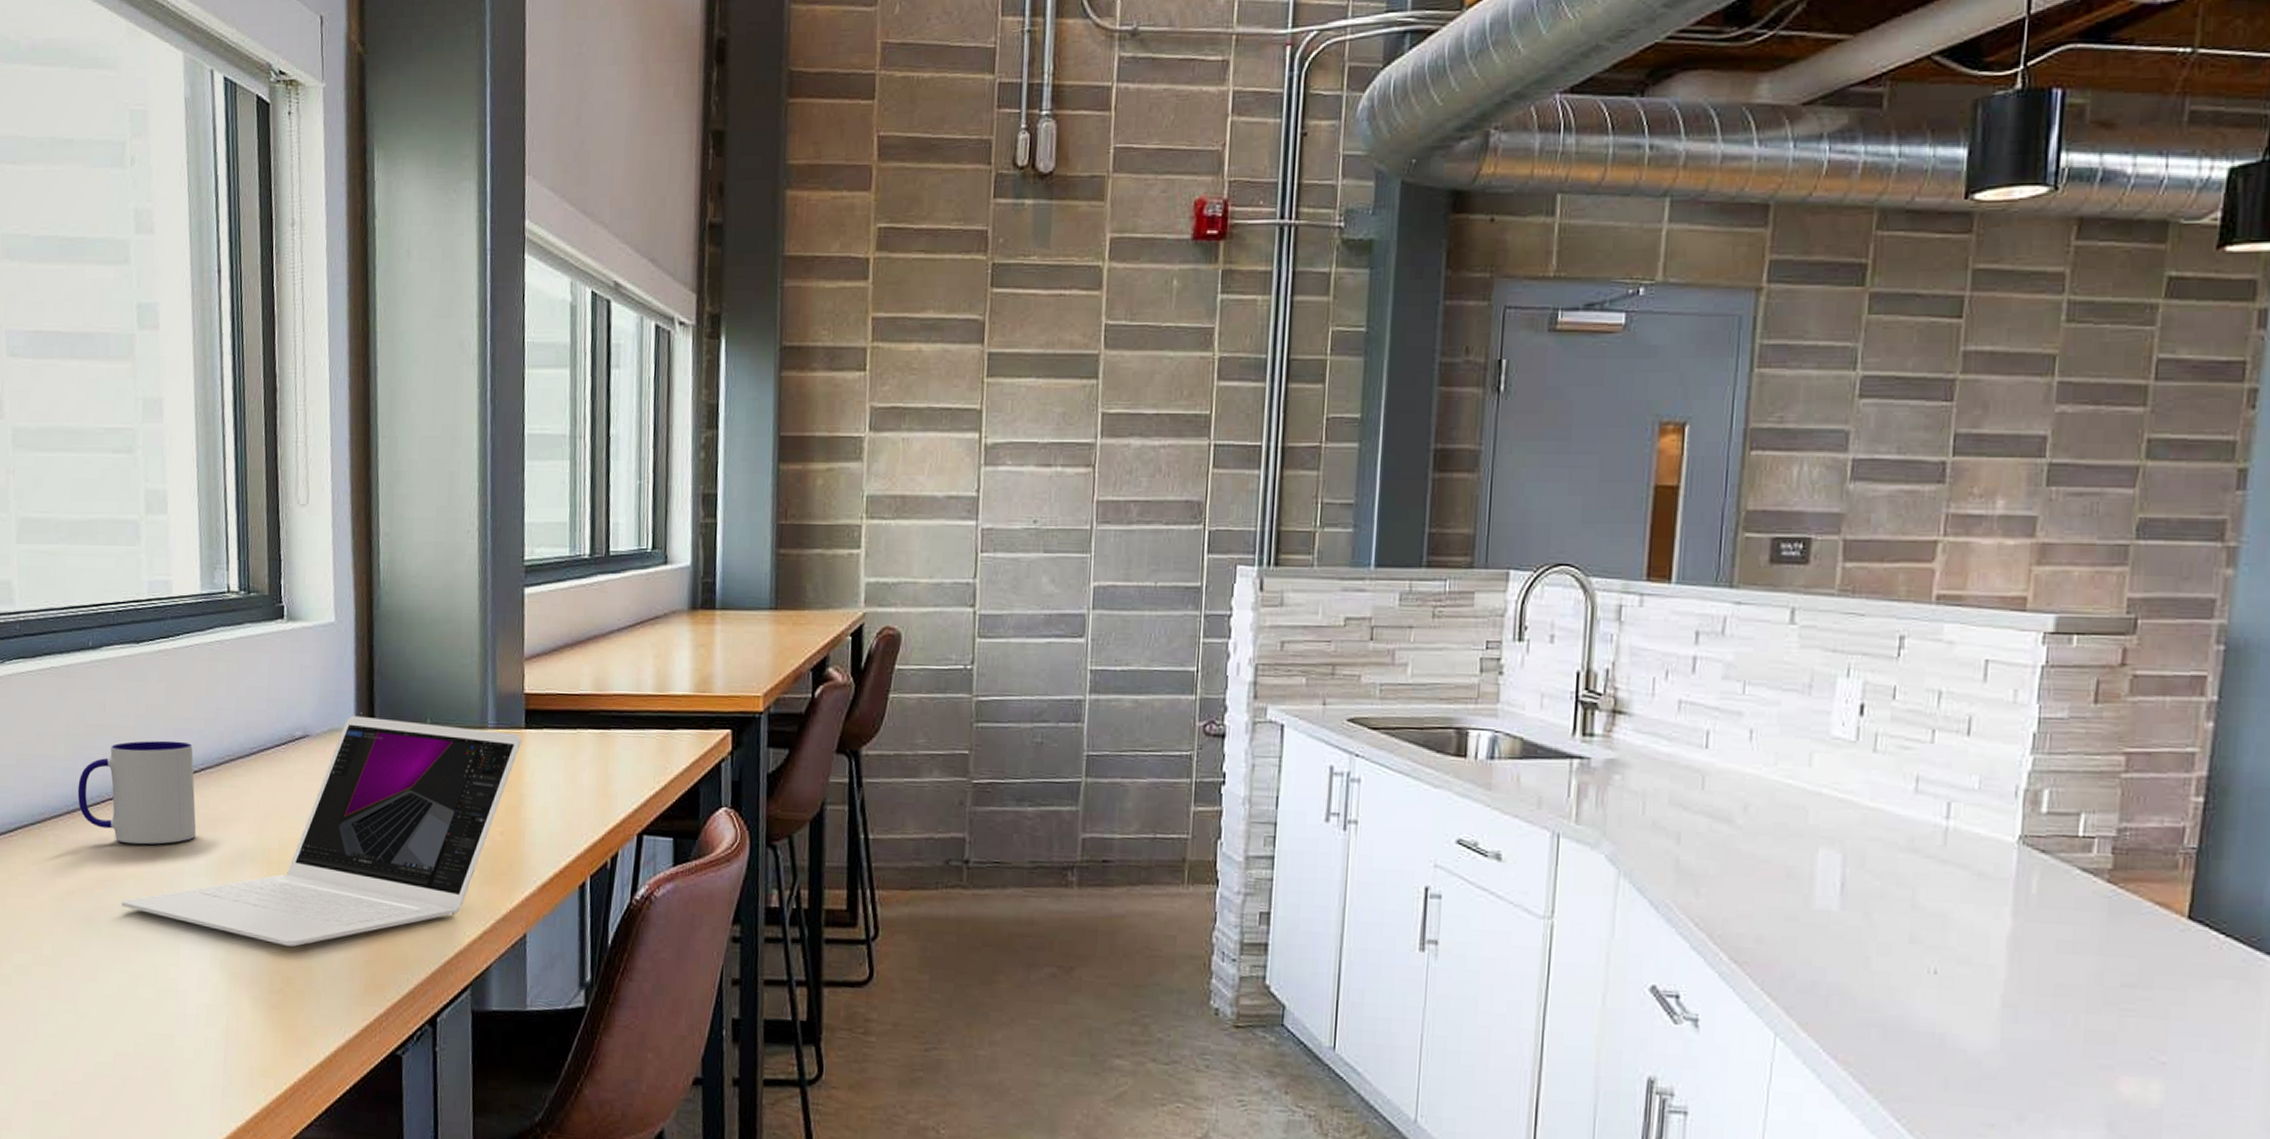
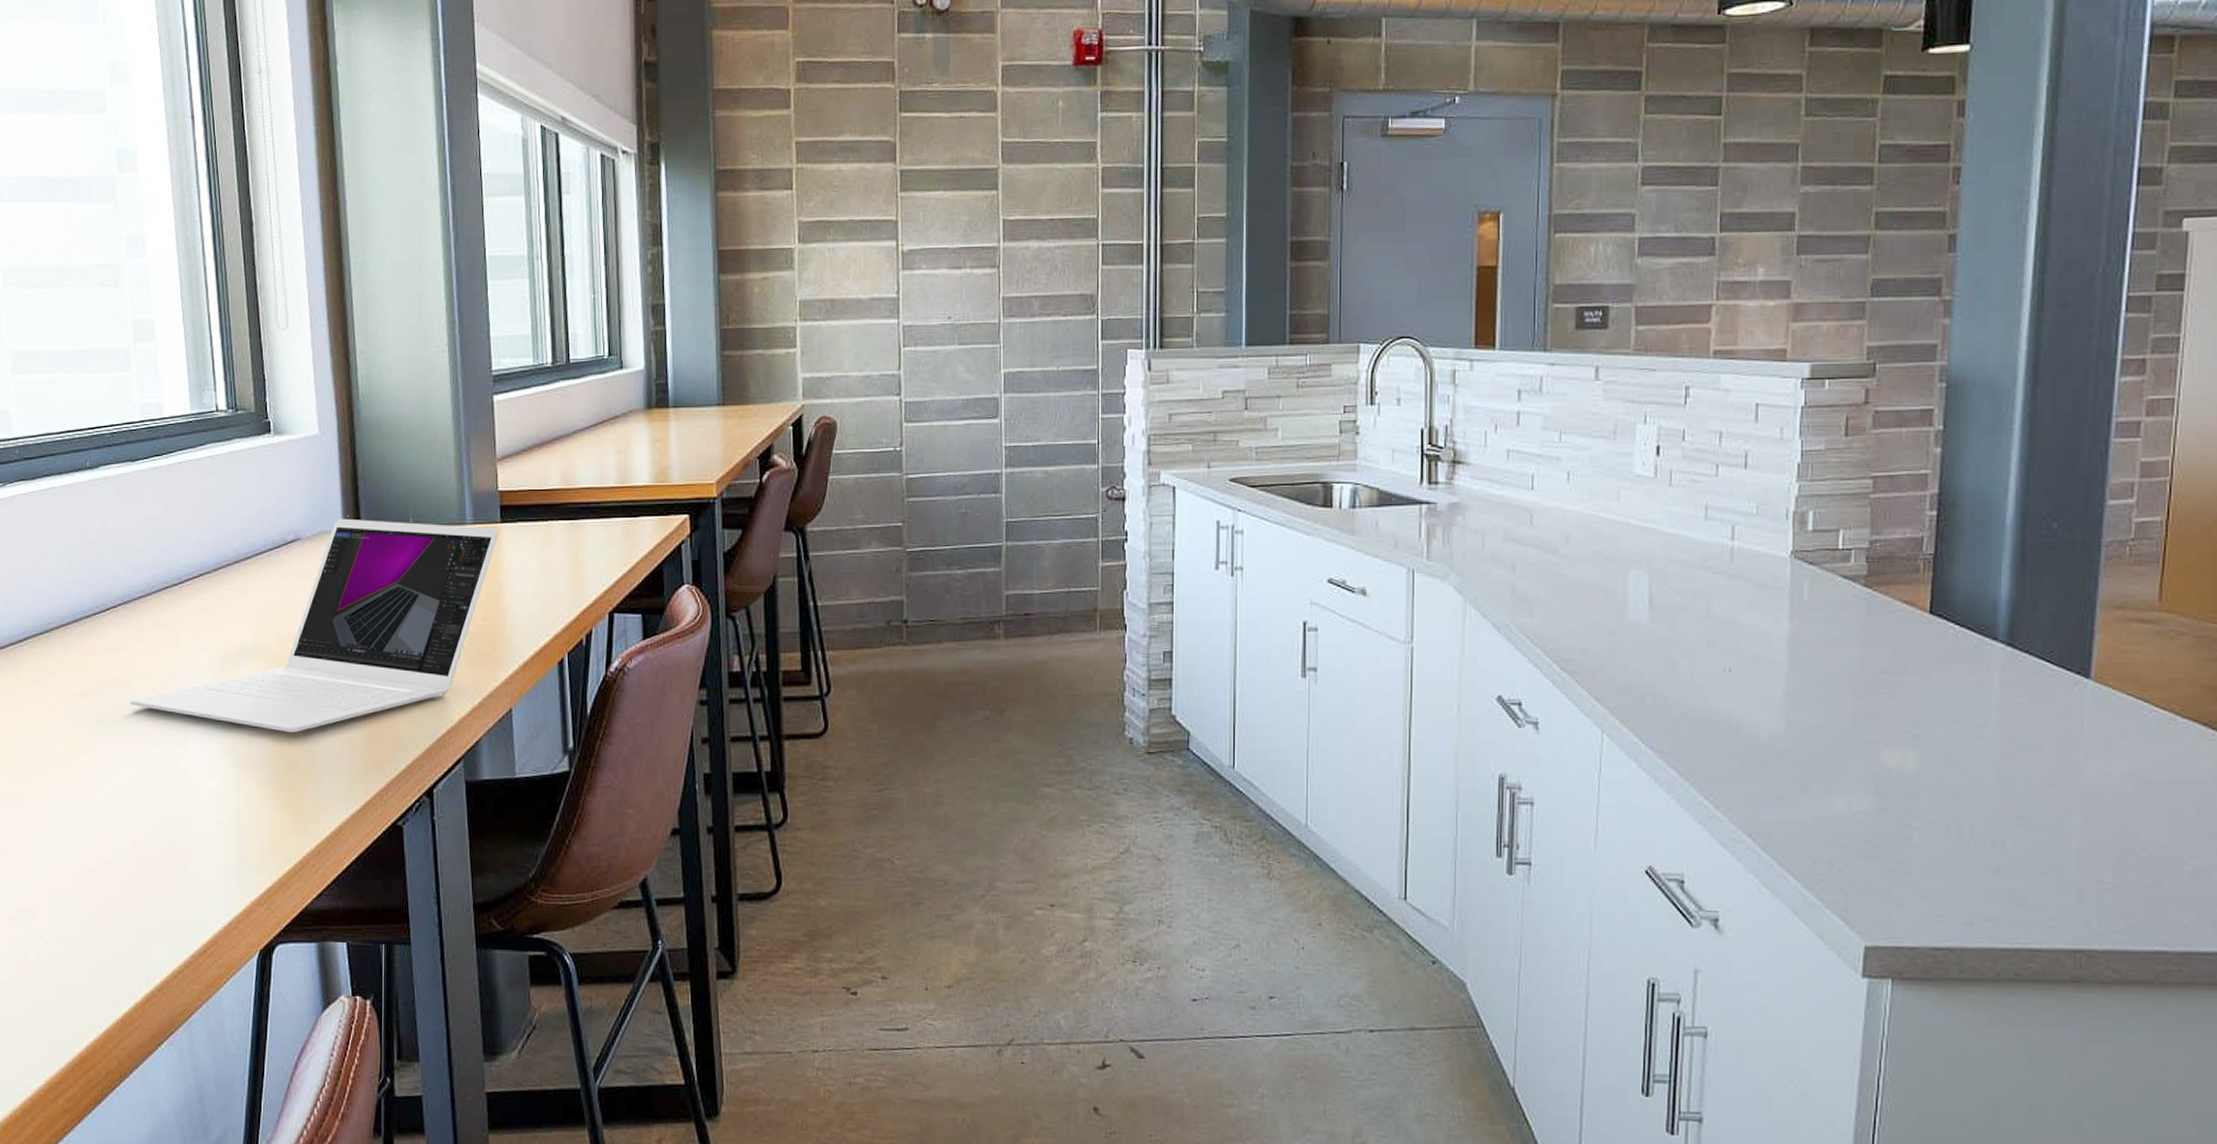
mug: present [77,740,197,845] -> none [83,550,198,647]

